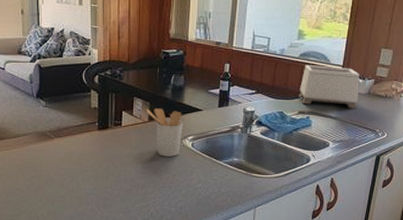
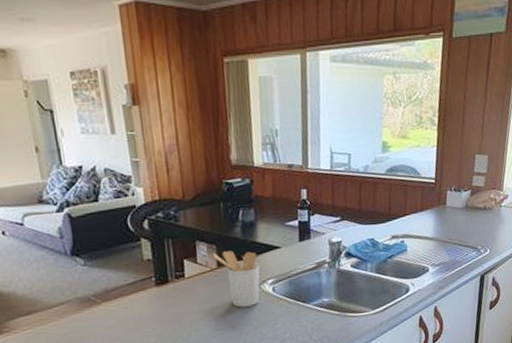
toaster: present [299,65,363,108] -> none [390,180,459,227]

